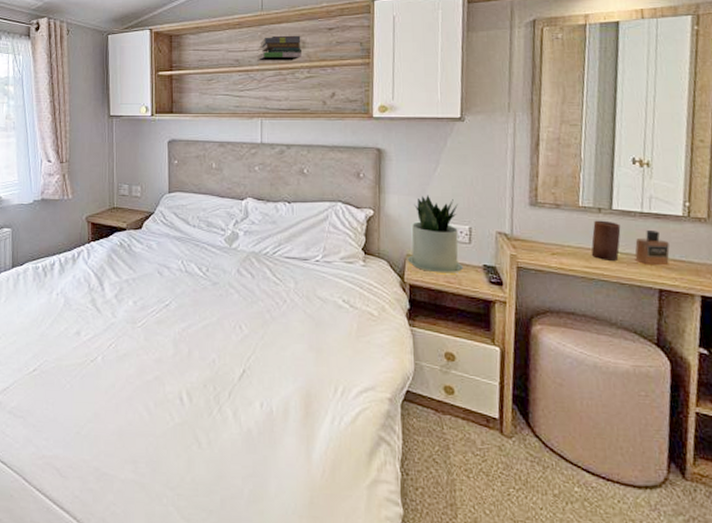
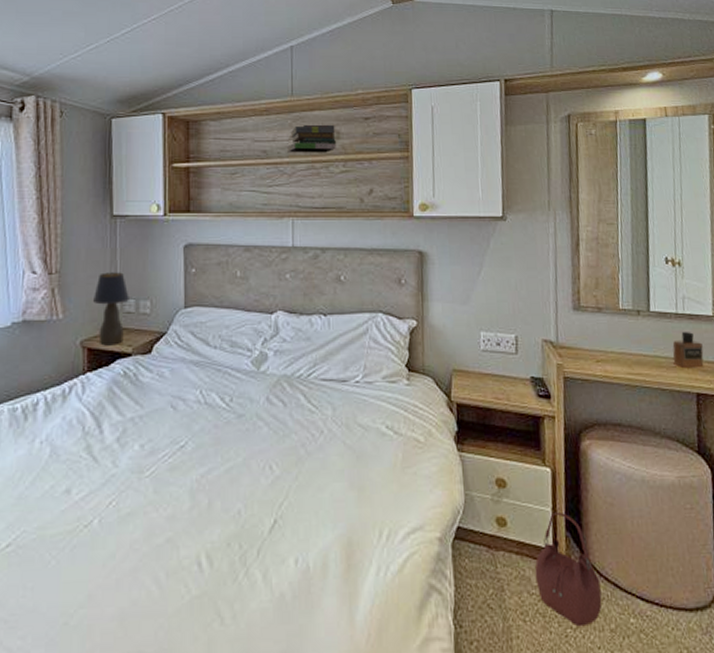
table lamp: none [95,162,124,221] -> present [93,272,129,346]
planter: present [407,195,464,275] -> none [453,301,512,390]
handbag: none [480,386,546,489] -> present [534,511,602,627]
candle: present [591,220,621,261] -> none [633,323,659,365]

